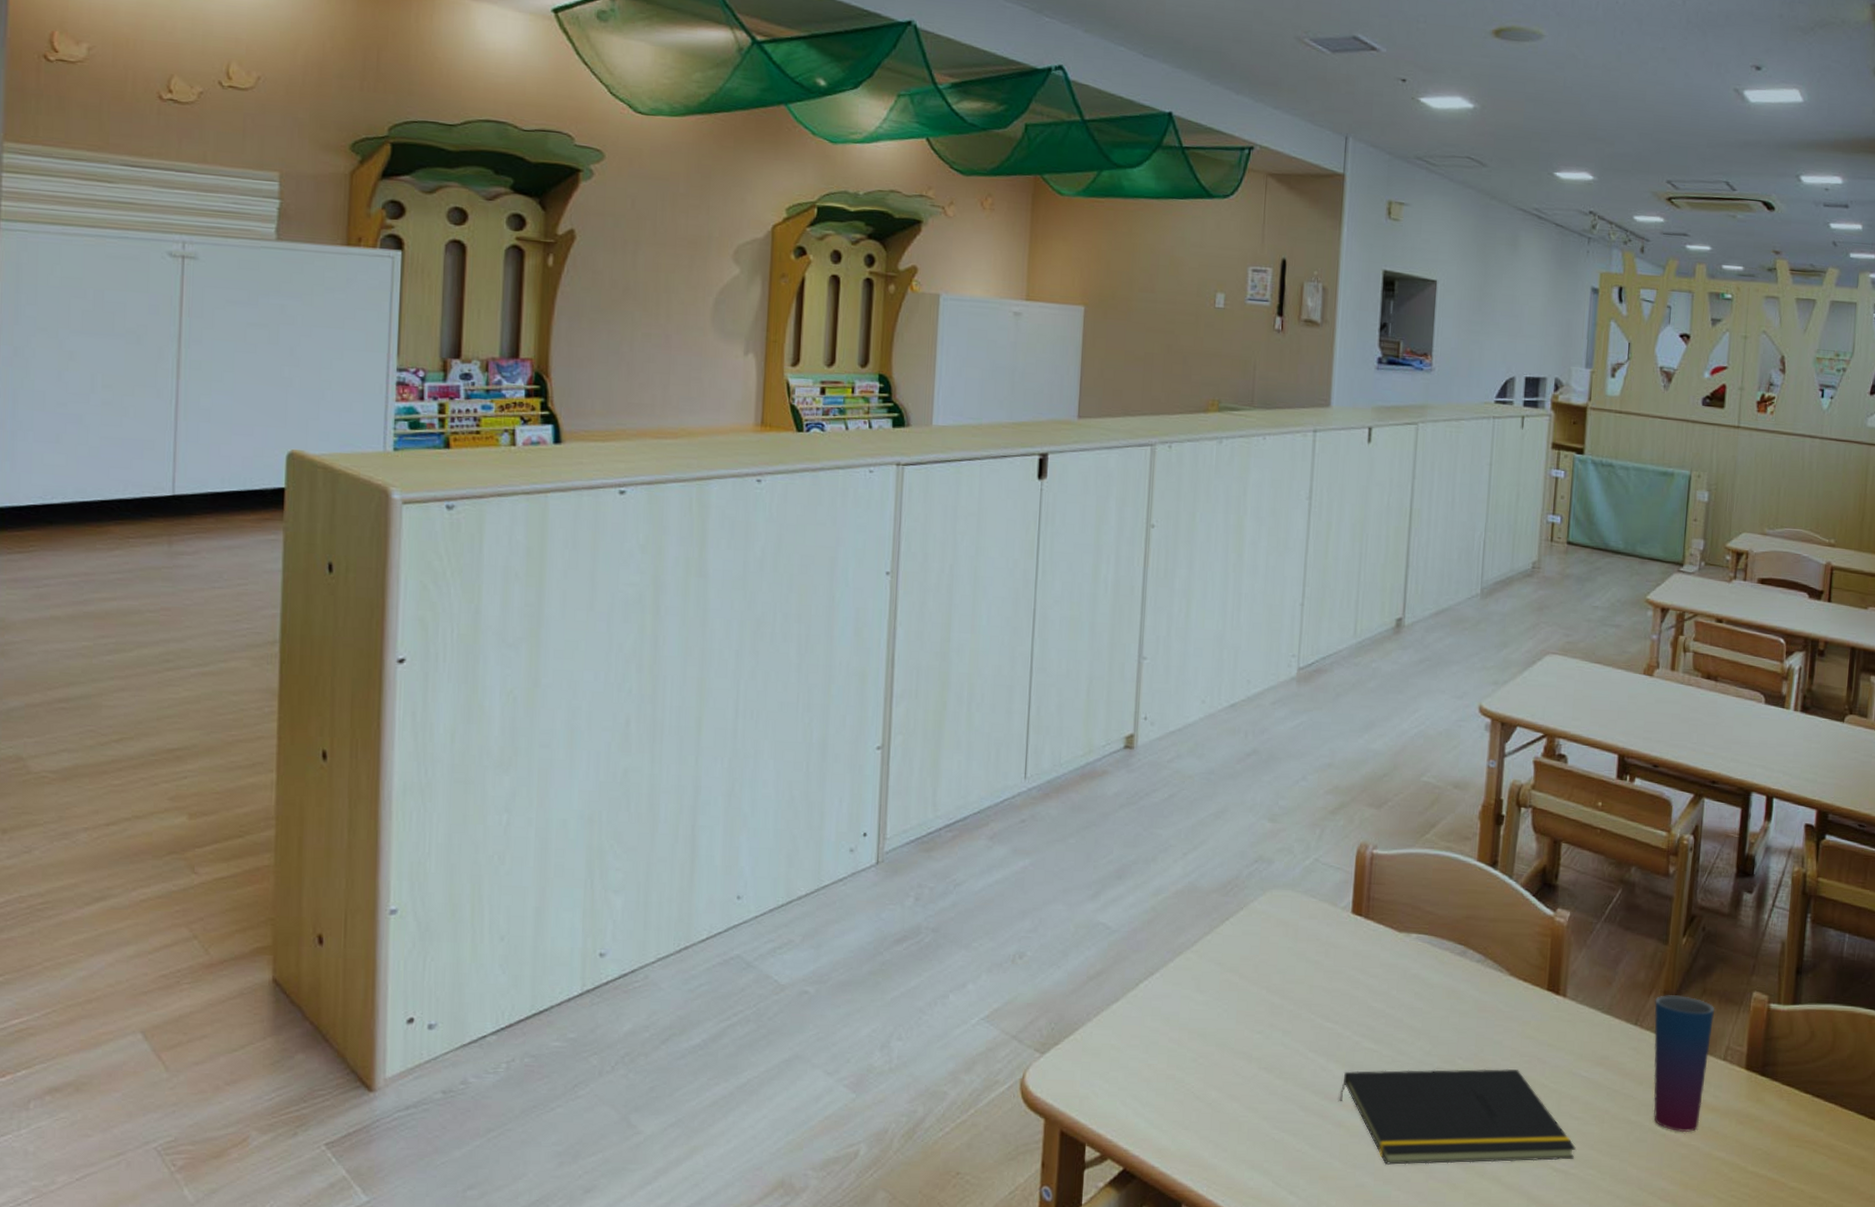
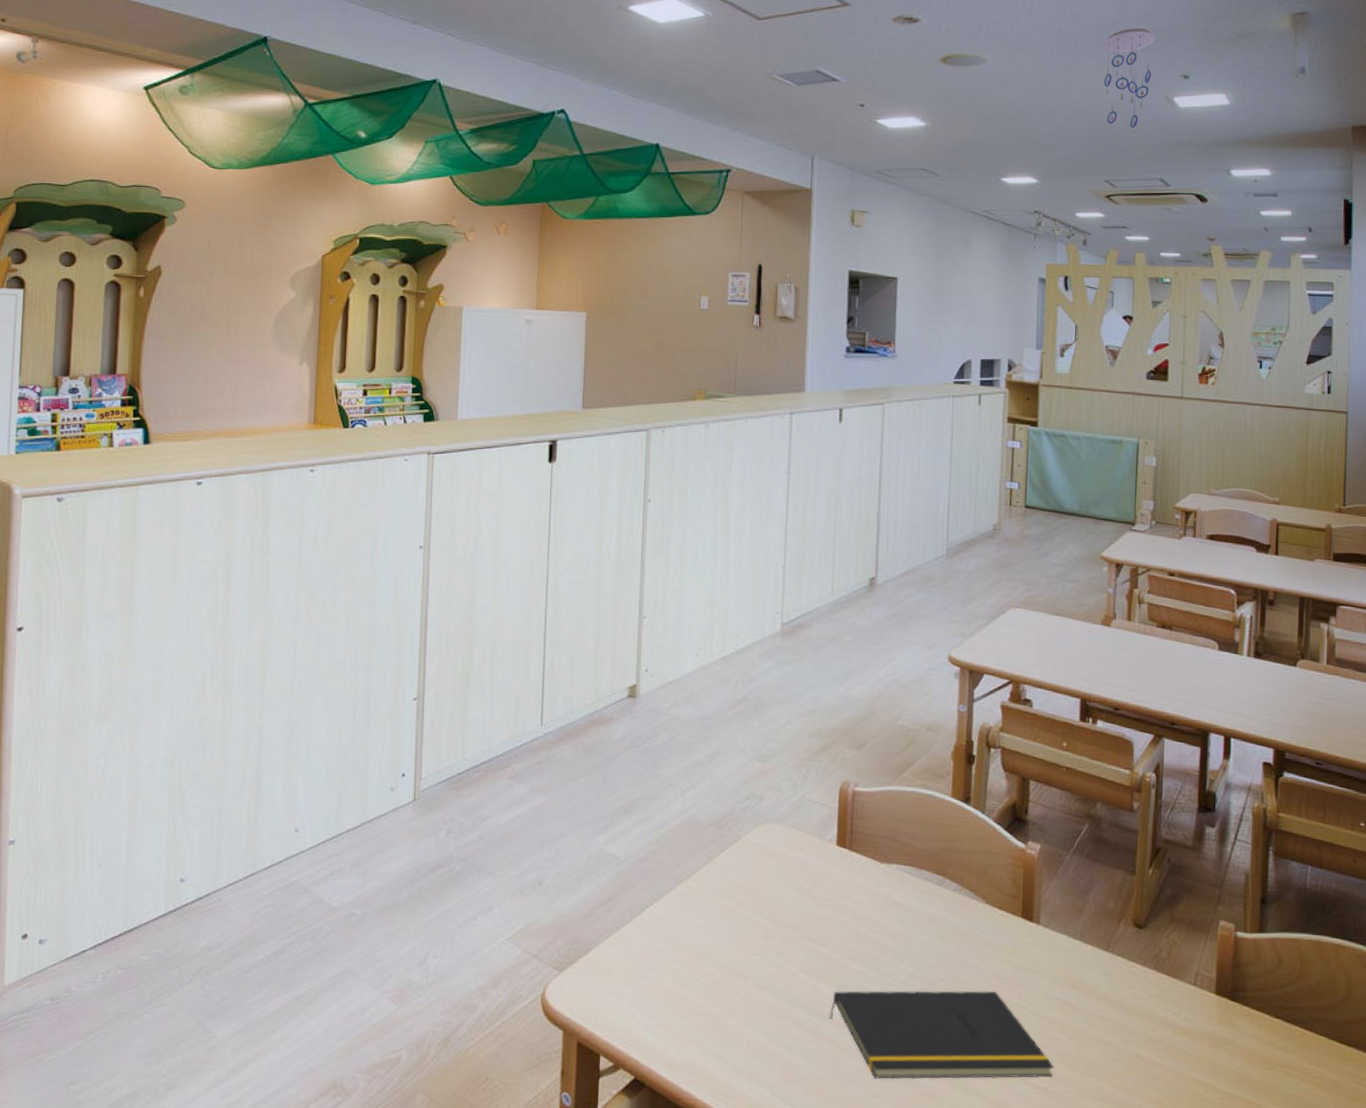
cup: present [1653,995,1714,1133] -> none [1125,923,1182,1054]
ceiling mobile: none [1670,9,1728,135] -> present [1103,28,1156,138]

